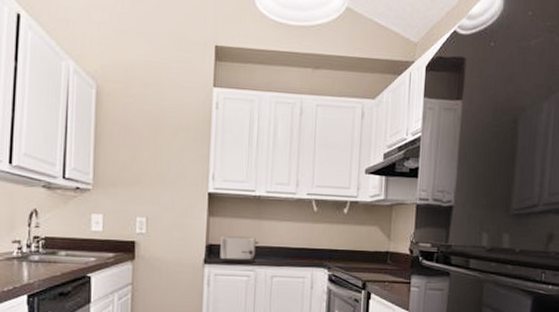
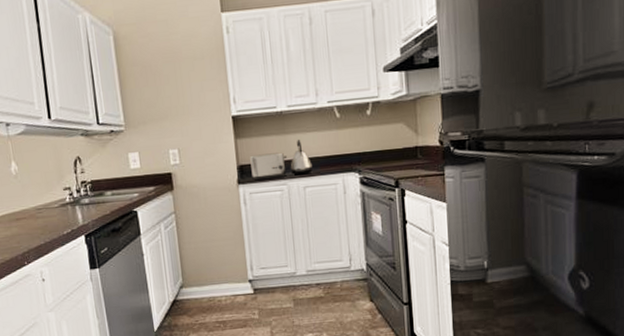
kettle: none [260,226,283,264] -> present [290,139,313,176]

